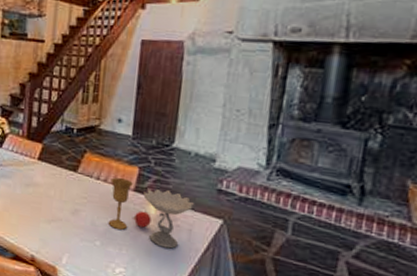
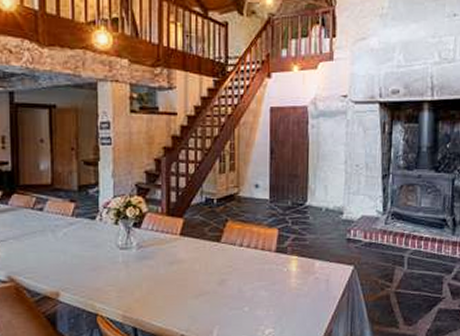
goblet: present [108,177,194,249] -> none [253,241,328,301]

